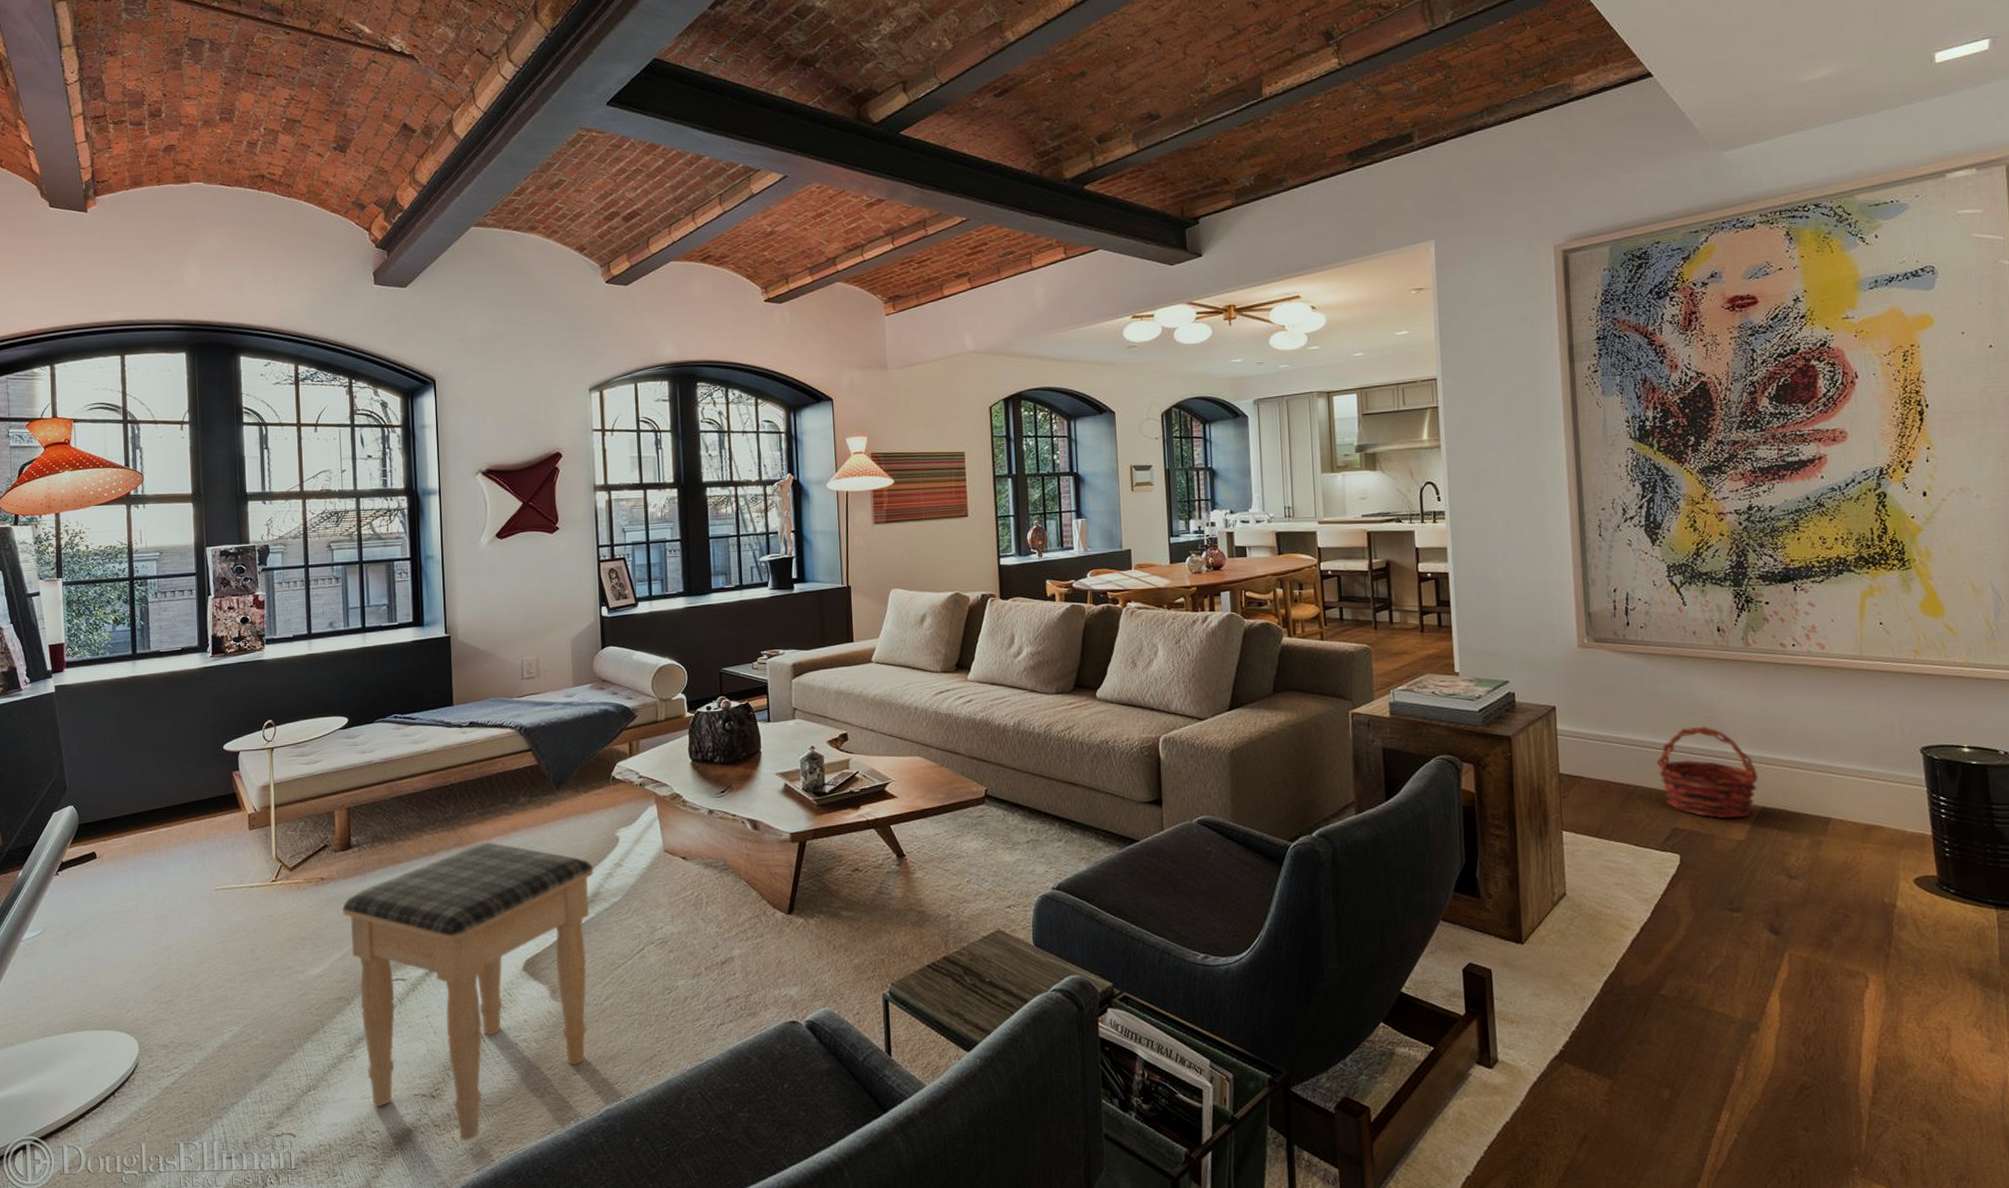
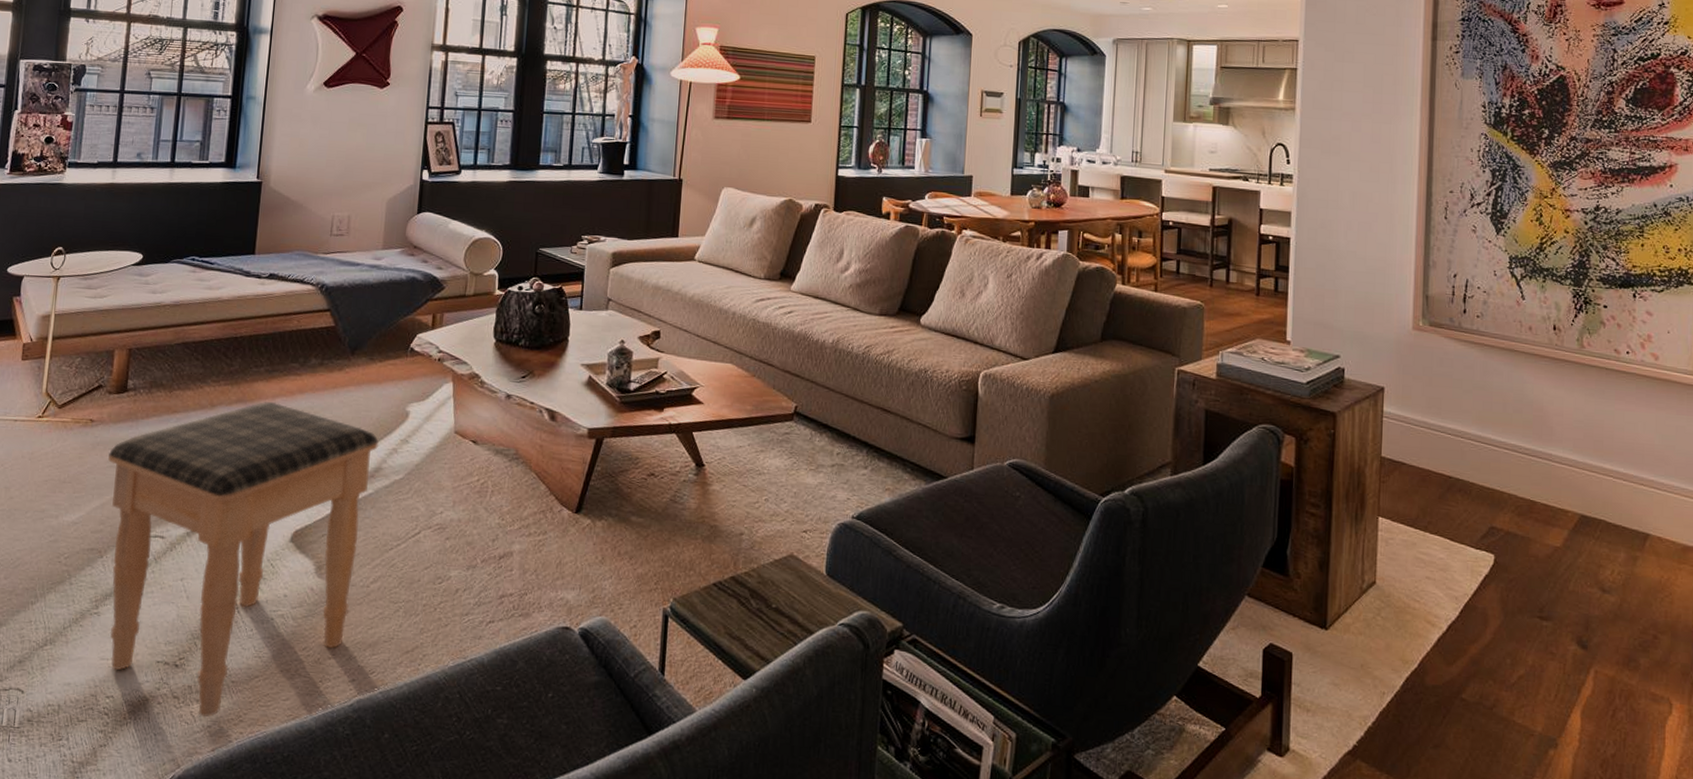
basket: present [1656,726,1759,819] -> none [1479,424,1581,524]

